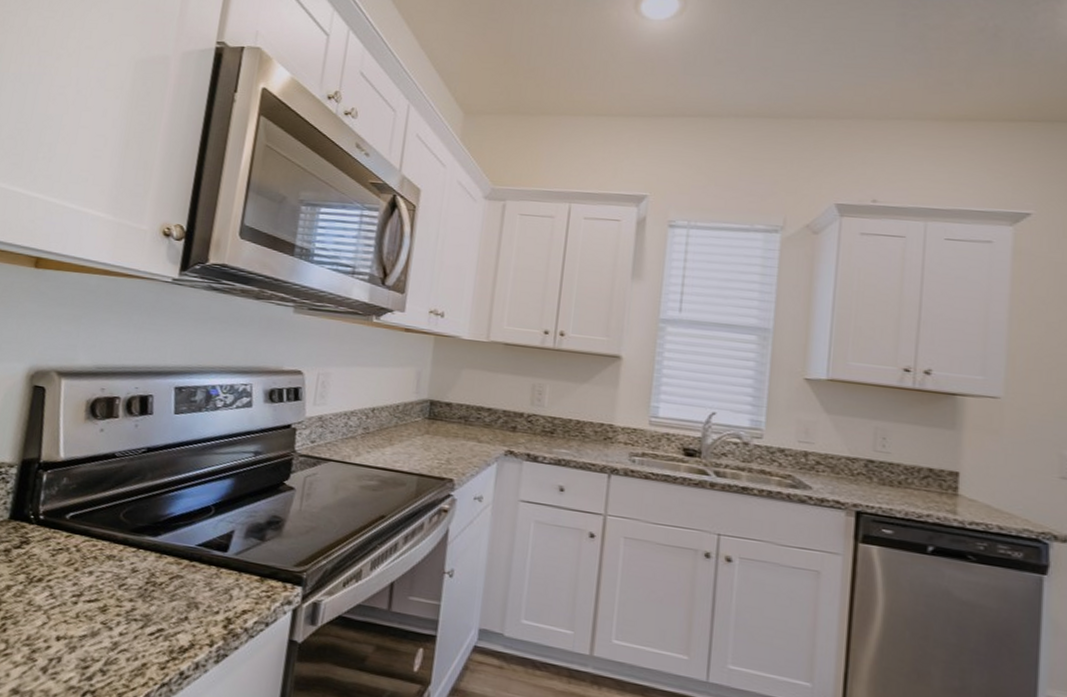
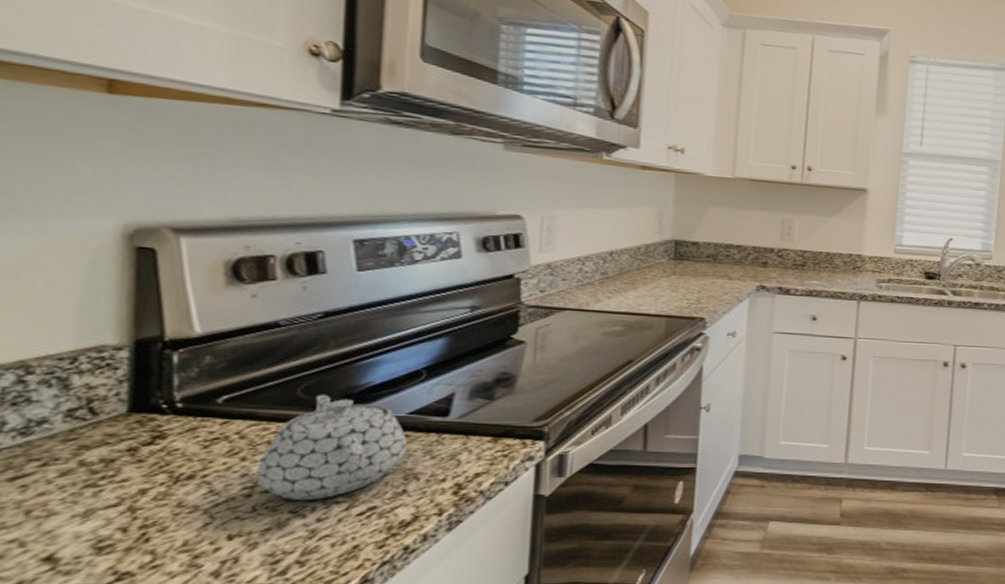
teapot: none [82,519,193,615] -> present [256,394,407,500]

